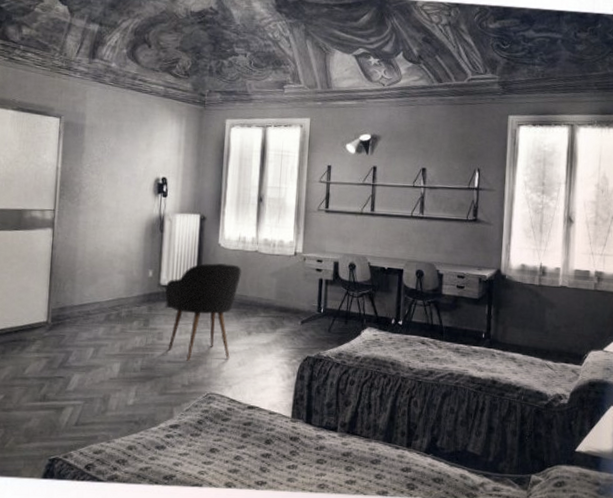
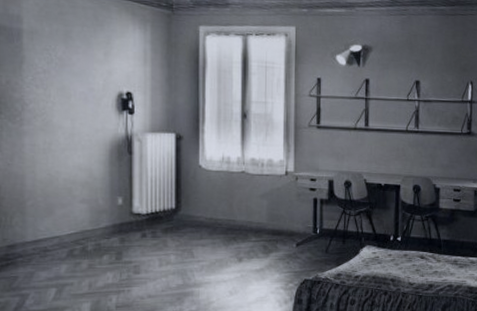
armchair: present [165,263,241,361] -> none [140,186,227,294]

